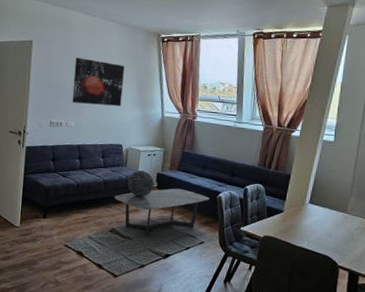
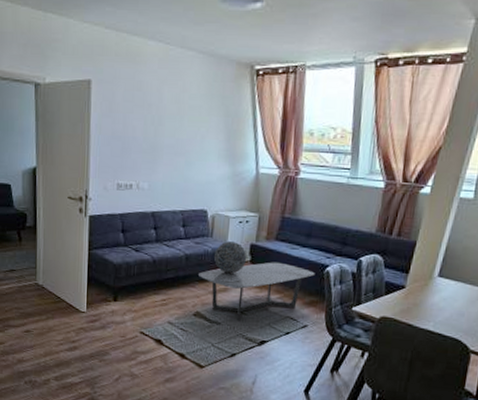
wall art: present [72,58,125,106] -> none [143,100,209,162]

